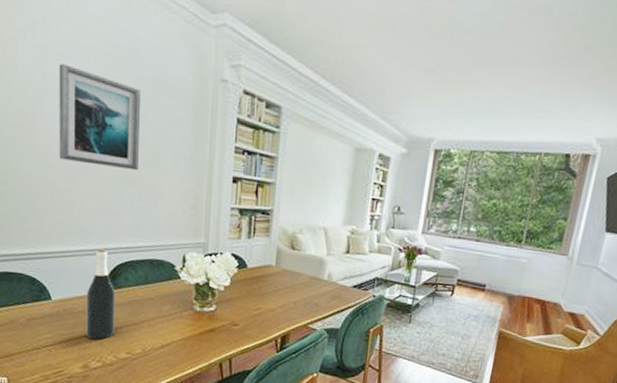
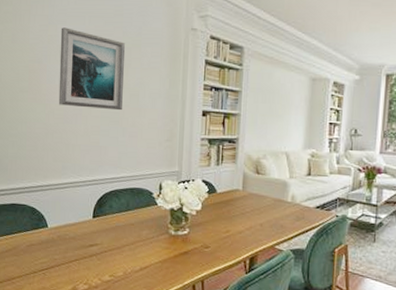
wine bottle: present [86,249,116,340] -> none [76,180,101,264]

